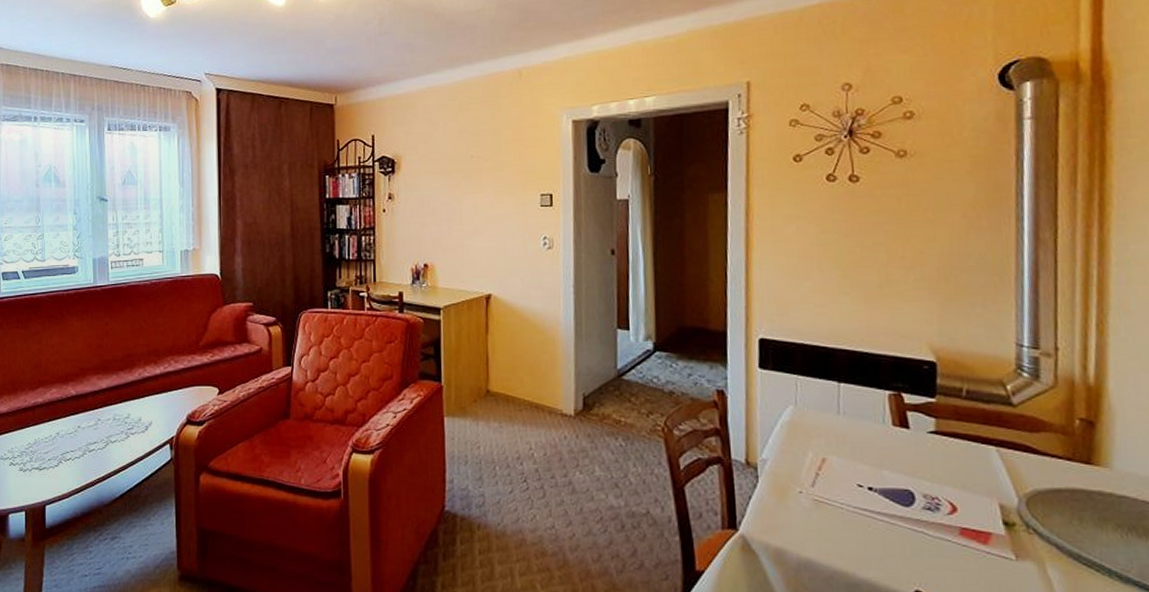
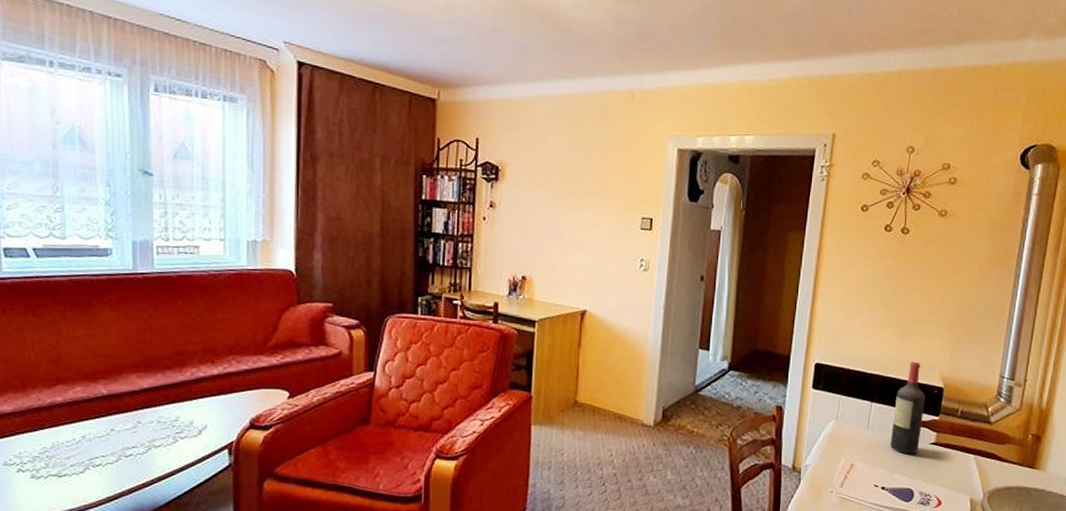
wine bottle: none [871,331,913,447] -> present [889,361,925,455]

